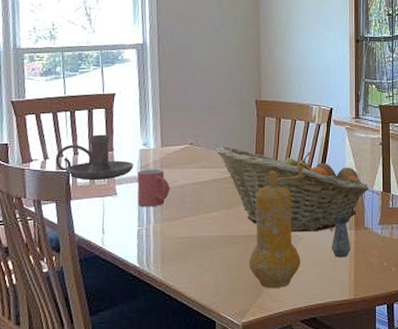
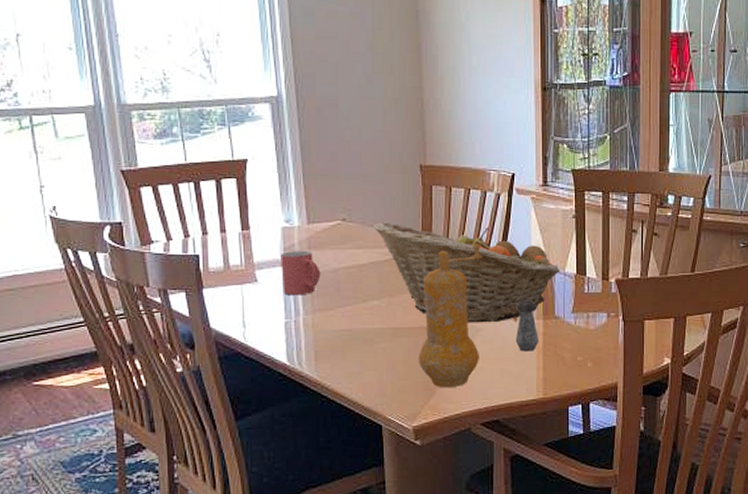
candle holder: present [55,134,133,180] -> none [180,209,275,264]

